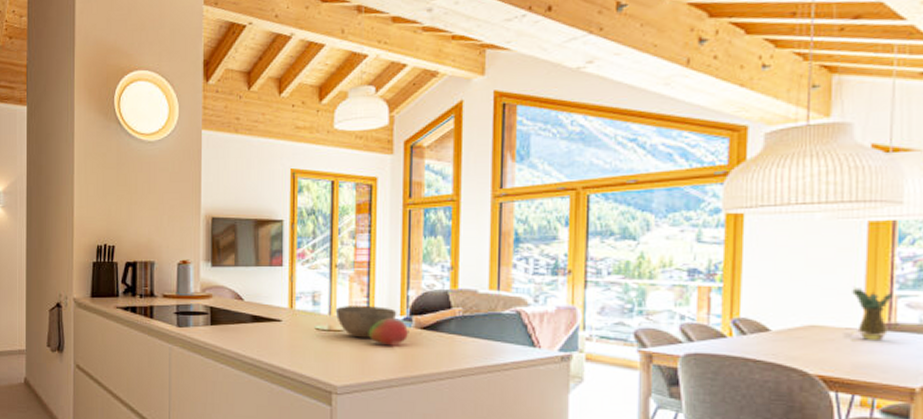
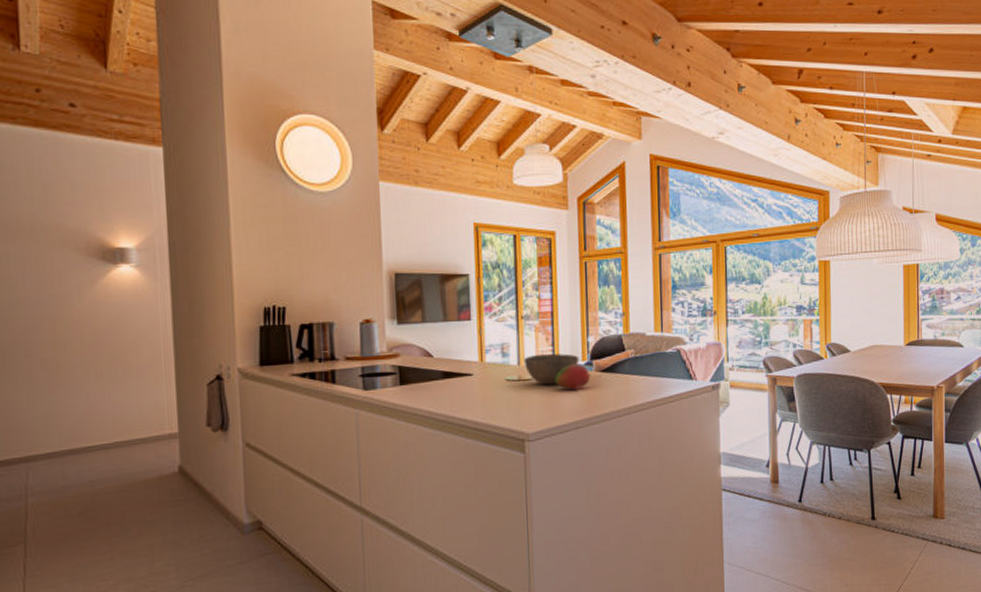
vase: present [852,286,893,340] -> none [896,314,919,354]

